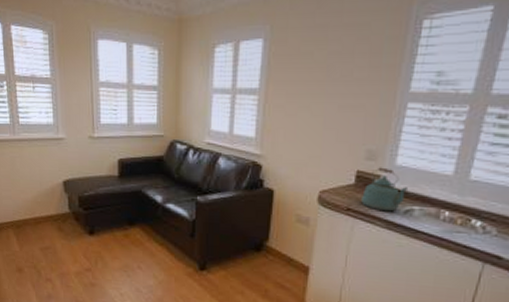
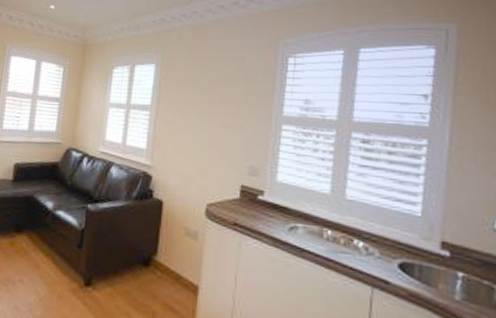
kettle: present [361,167,407,212] -> none [247,183,289,229]

